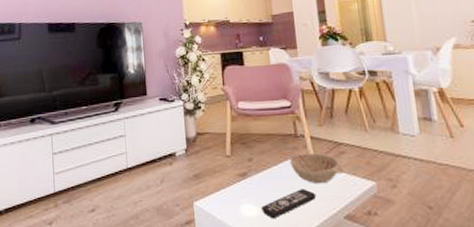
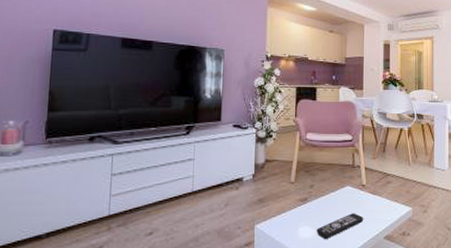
decorative bowl: present [288,153,346,184] -> none [345,181,390,209]

